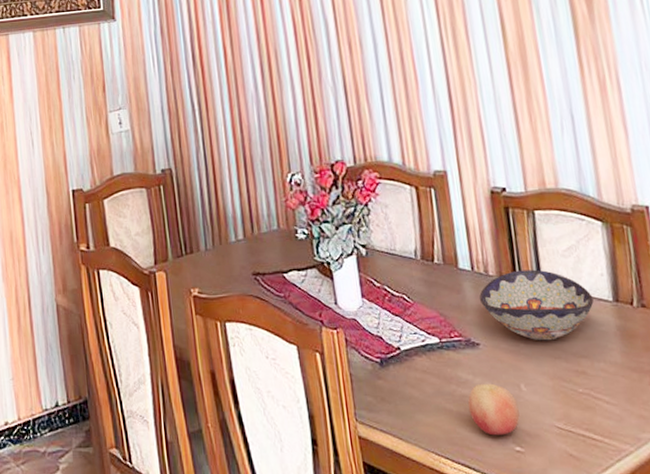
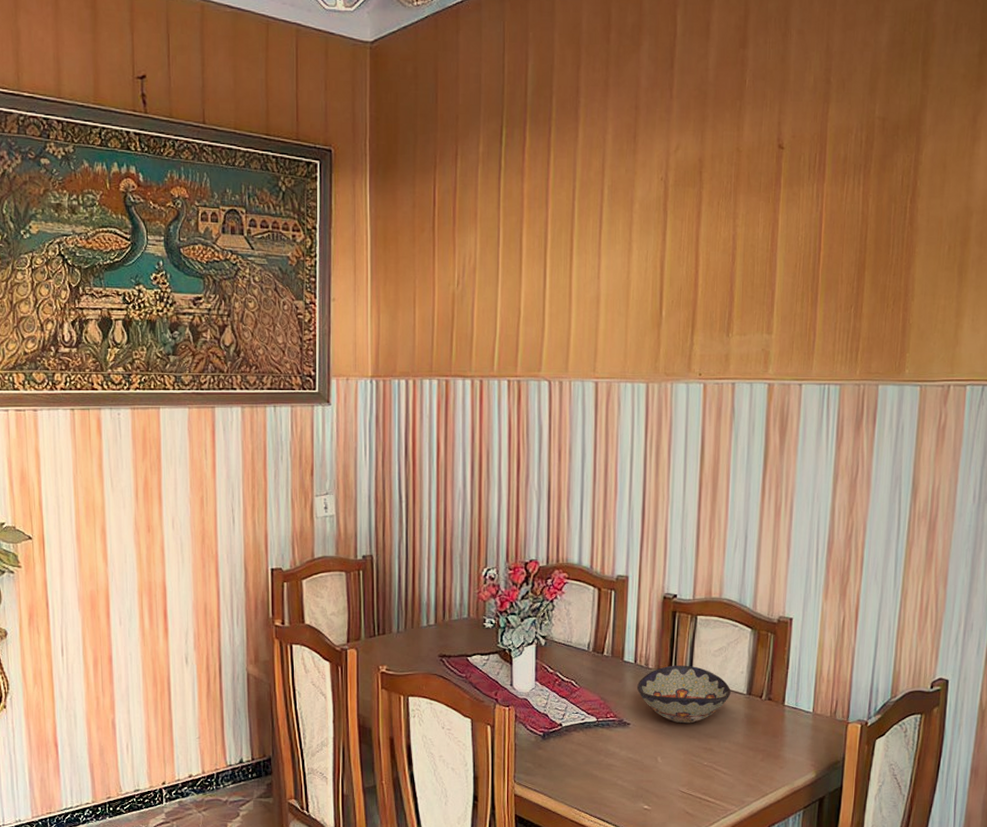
fruit: present [467,383,520,436] -> none [611,755,652,797]

